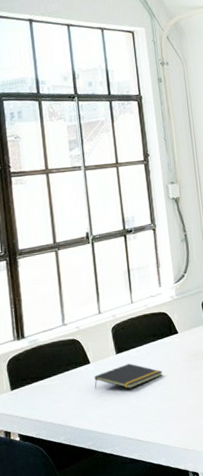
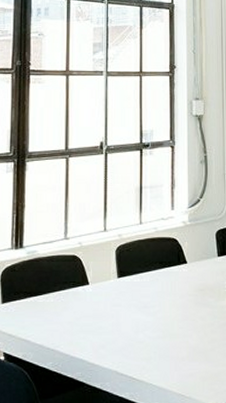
notepad: present [94,363,163,389] -> none [90,290,166,319]

